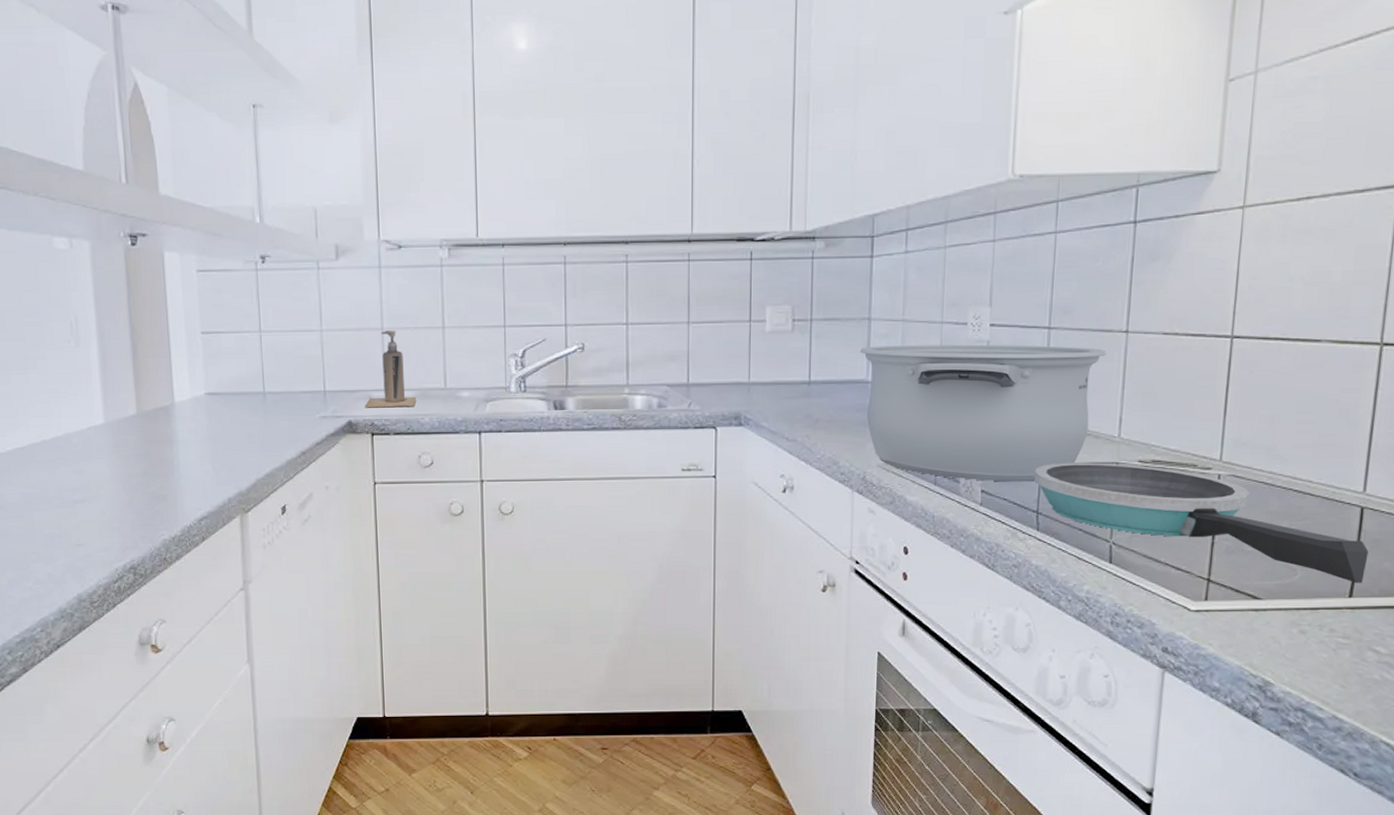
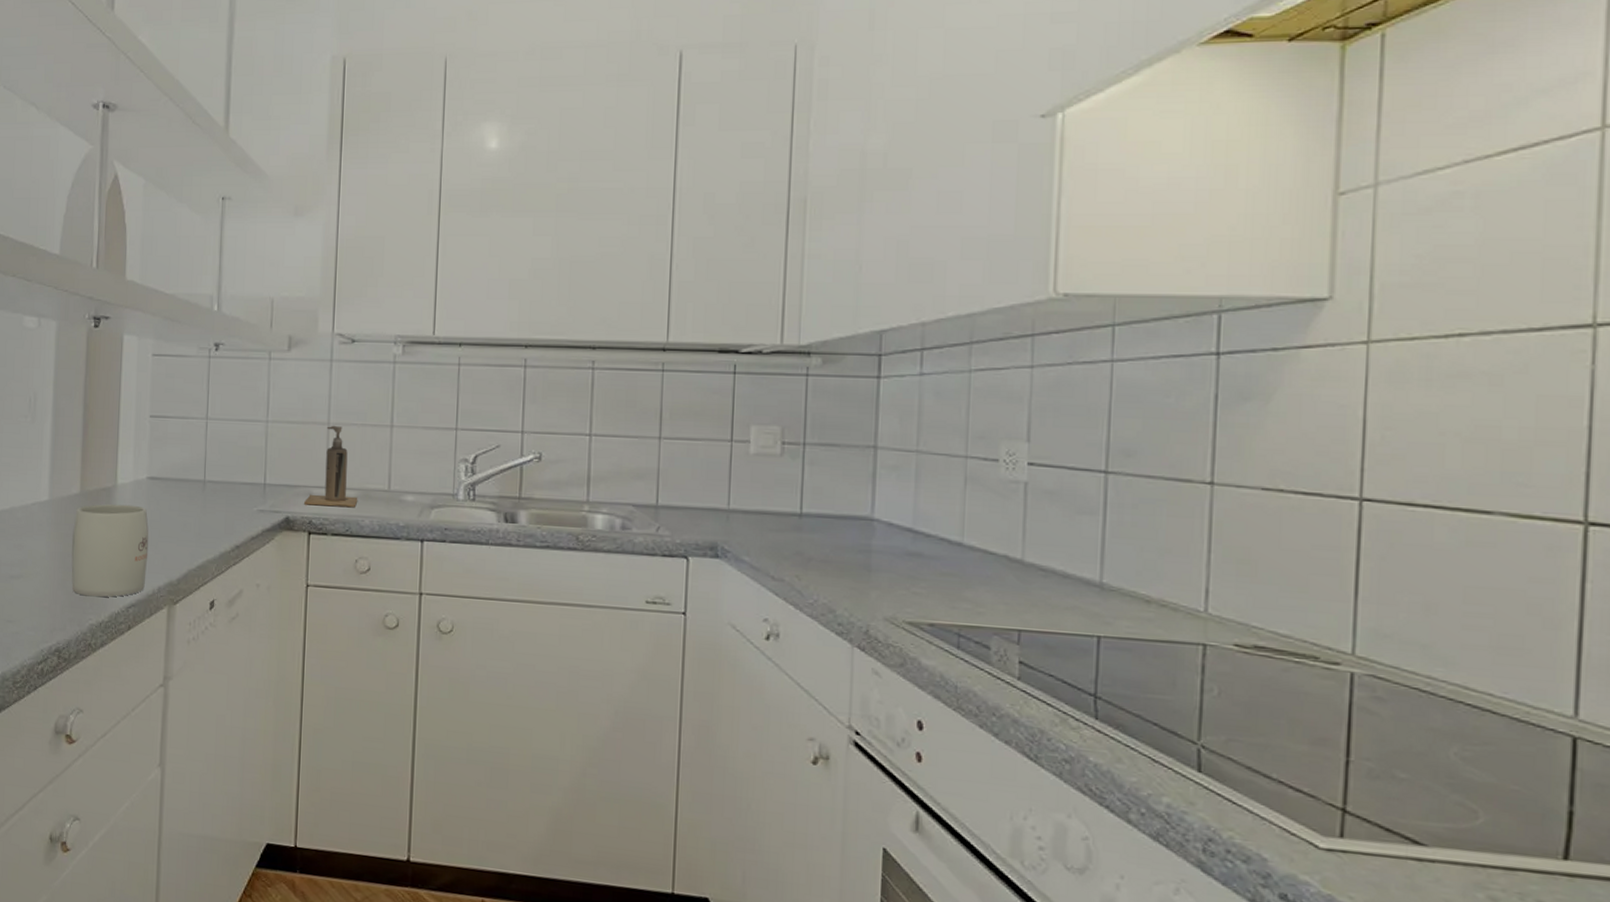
mug: none [134,421,215,513] -> present [71,504,149,598]
cooking pot: present [860,344,1106,482] -> none [864,478,1184,657]
frying pan: present [1034,463,1369,583] -> none [1090,637,1590,842]

